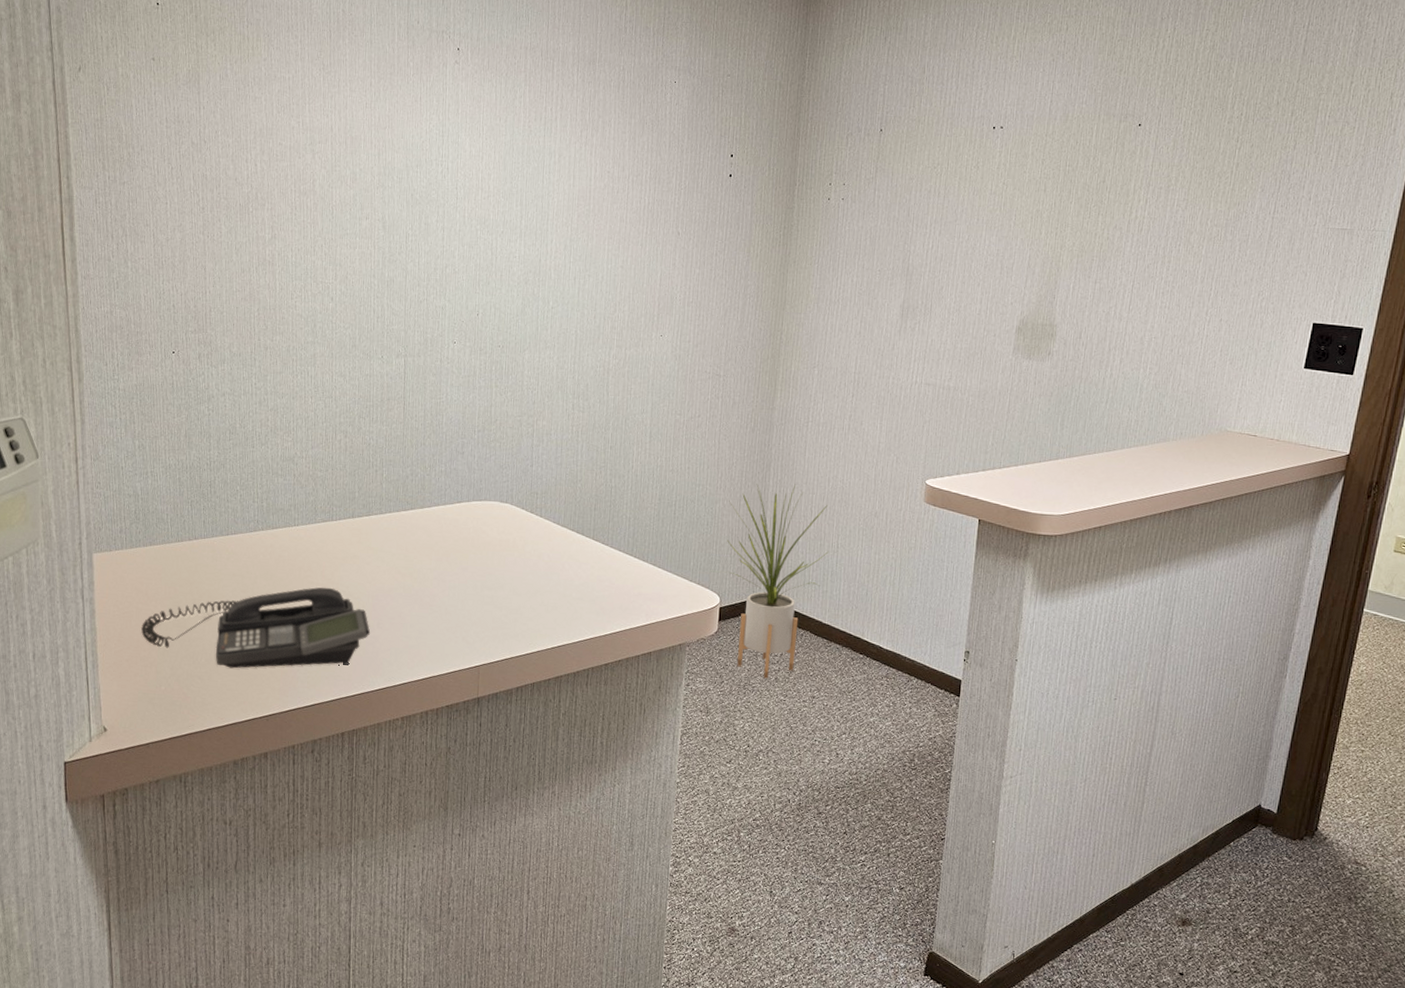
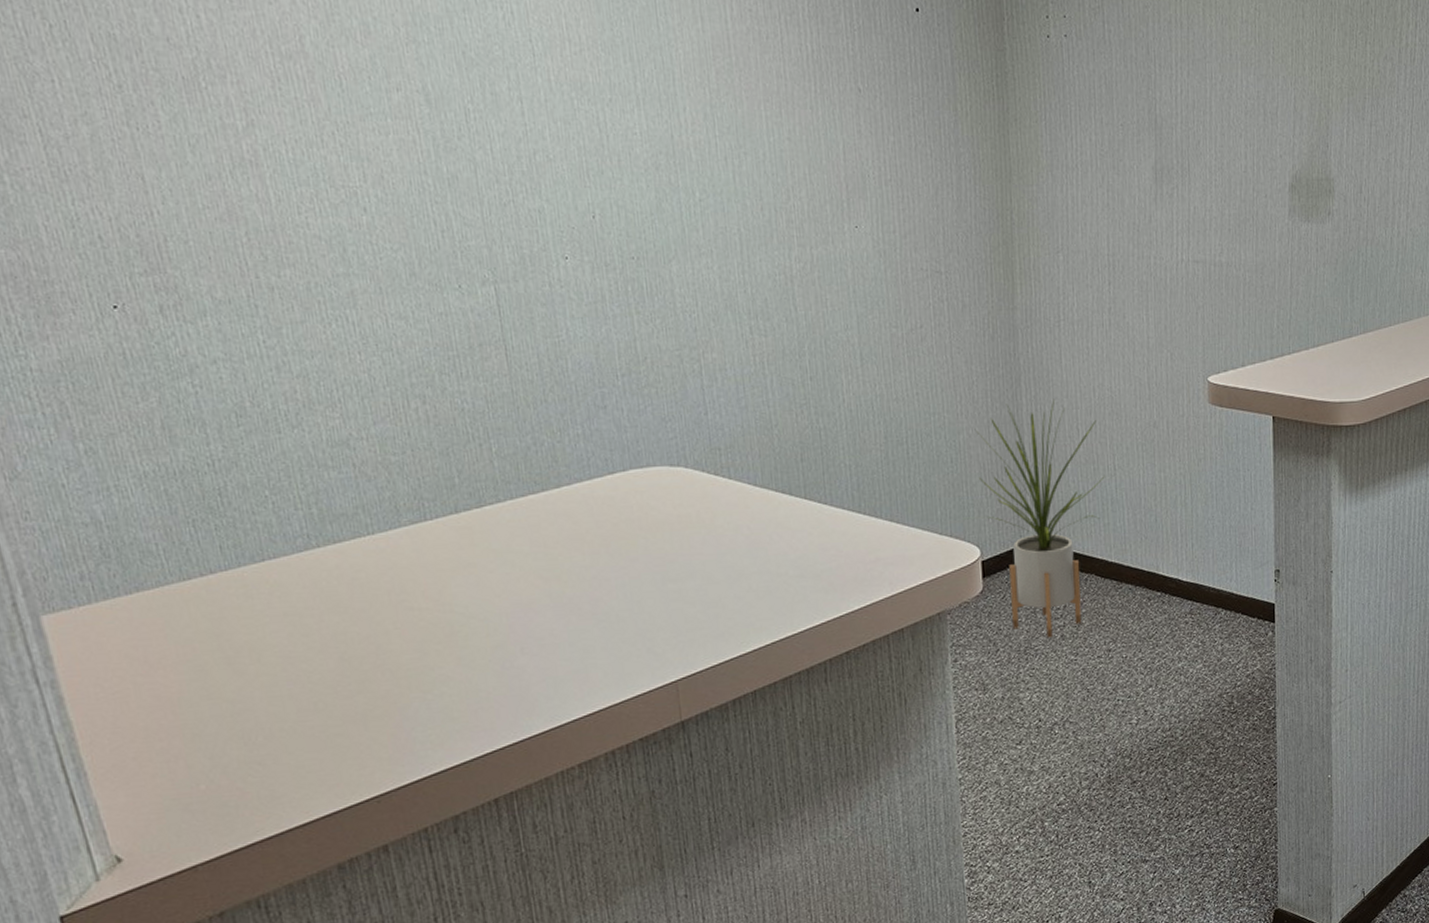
telephone: present [141,587,371,669] -> none [148,611,513,743]

